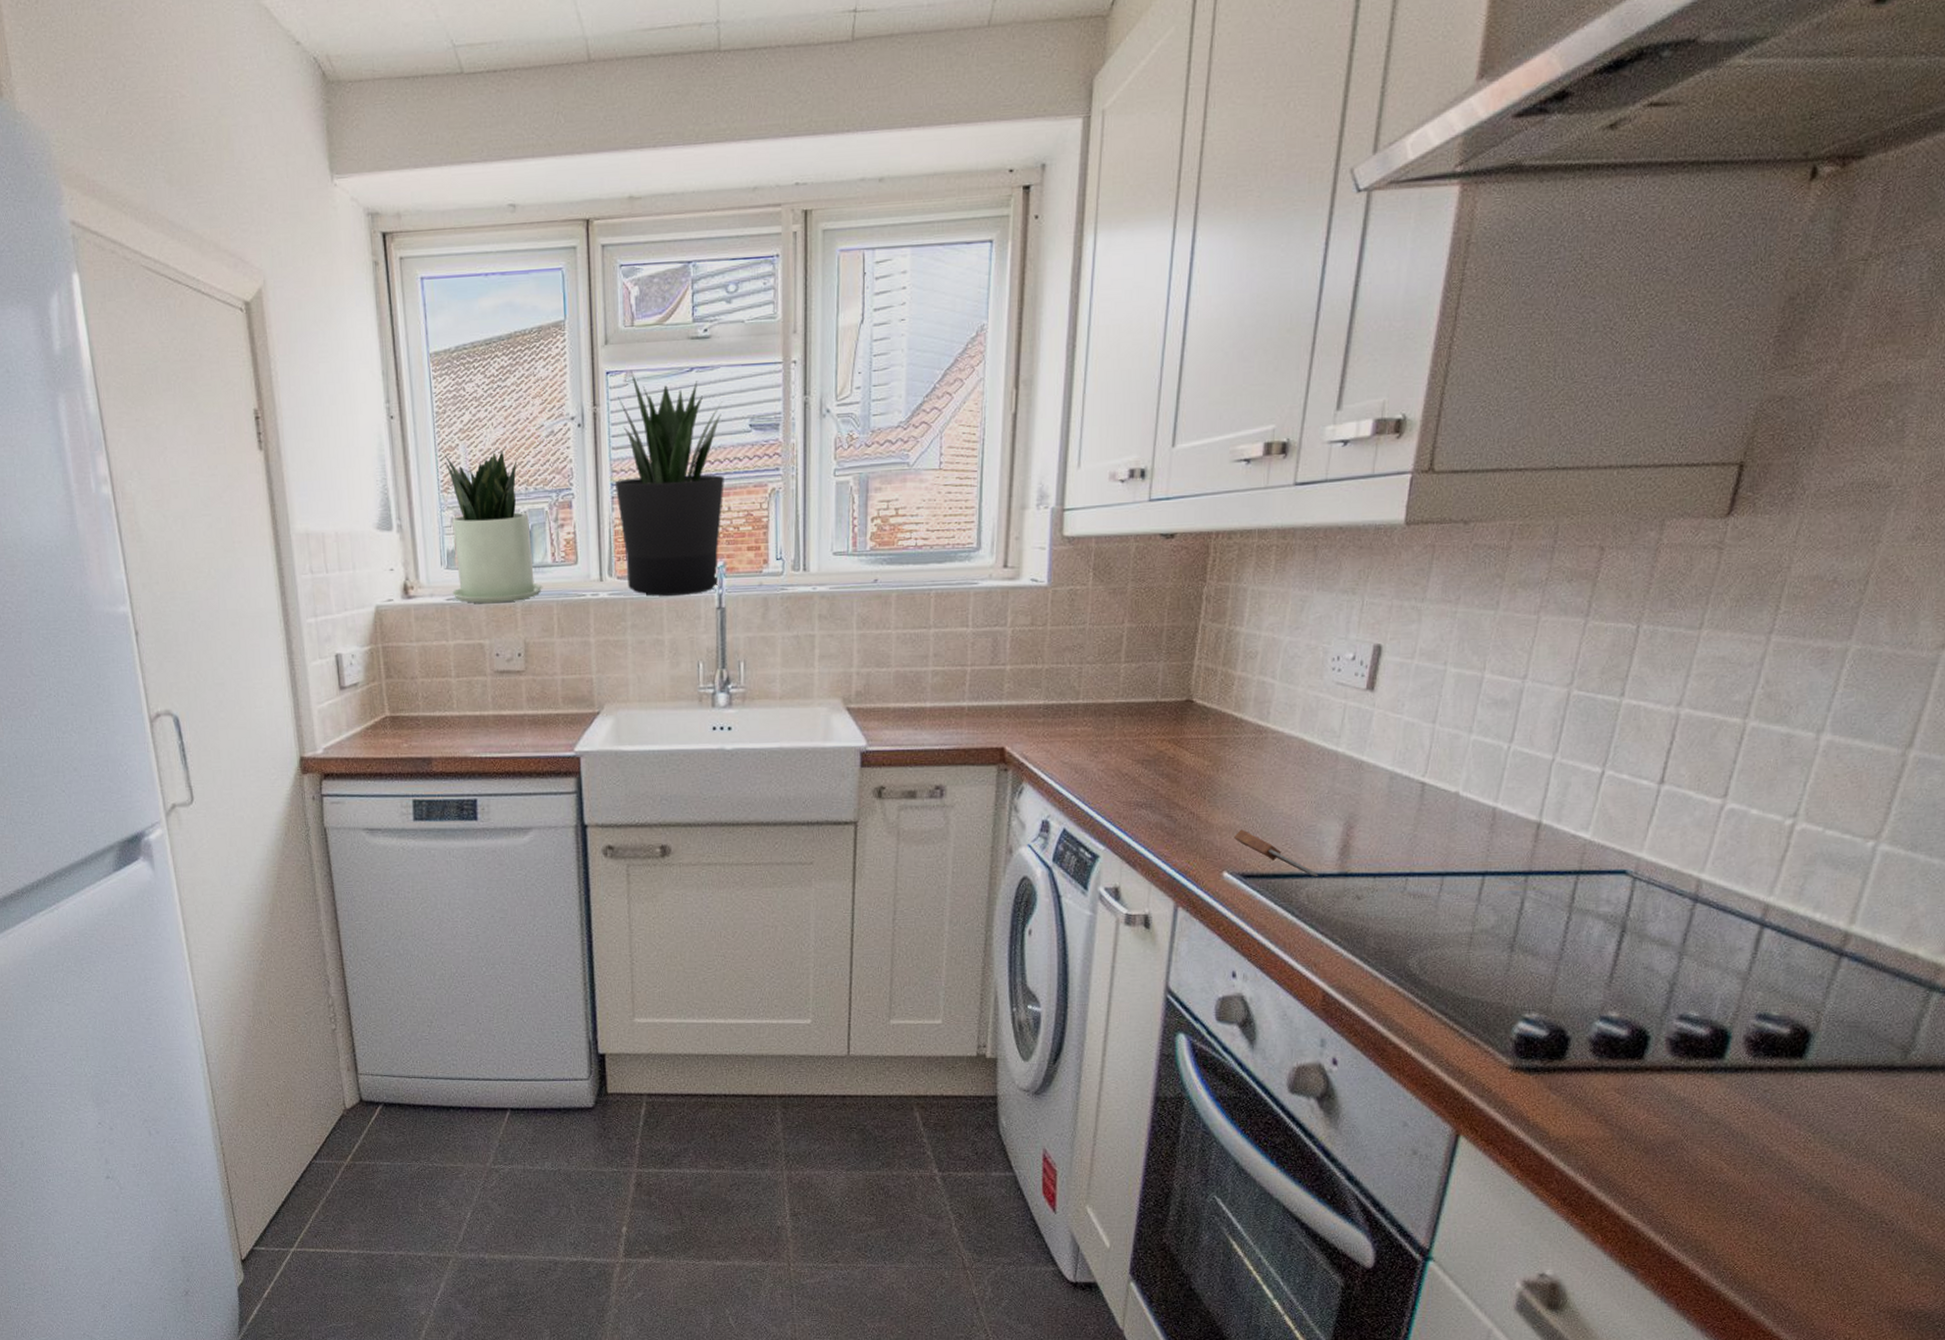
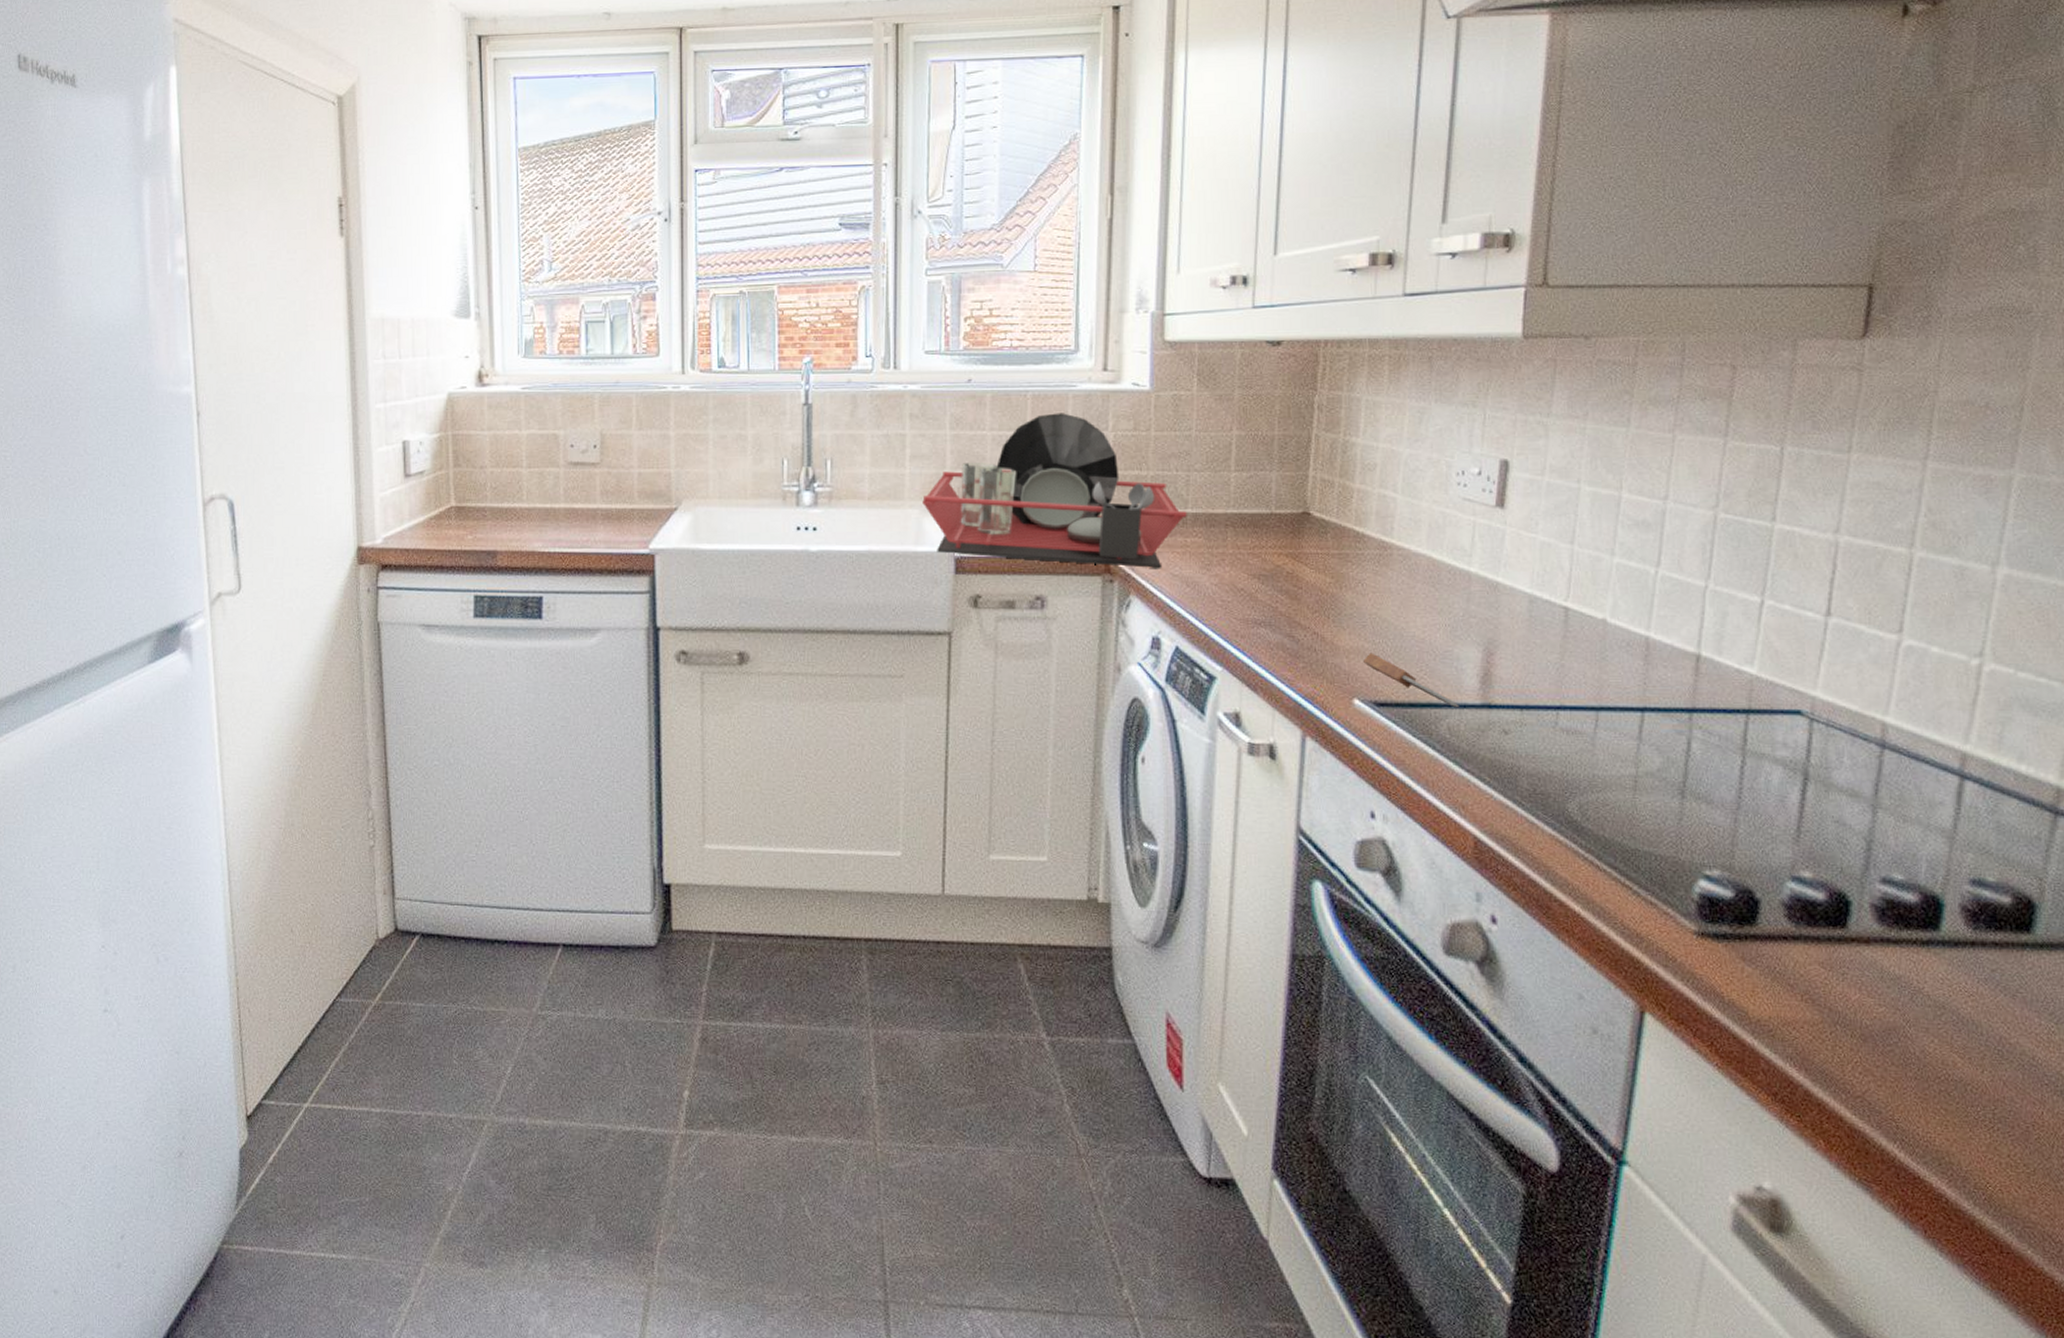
planter: present [445,452,543,604] -> none [528,244,623,394]
planter: present [614,371,724,596] -> none [700,169,813,390]
dish rack: none [830,610,1078,758] -> present [922,413,1187,569]

